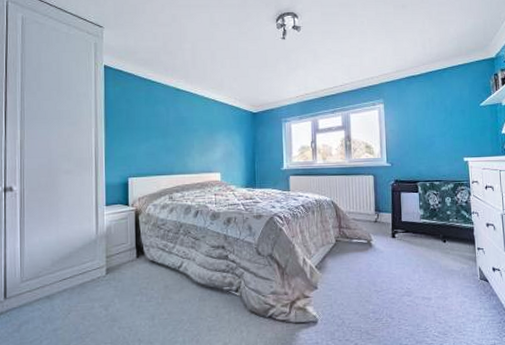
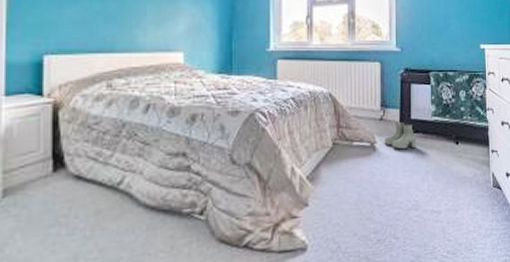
boots: none [378,223,407,246] -> present [384,121,416,150]

